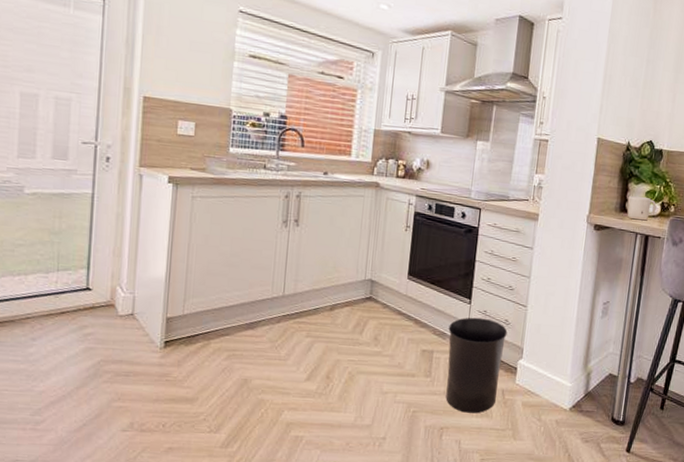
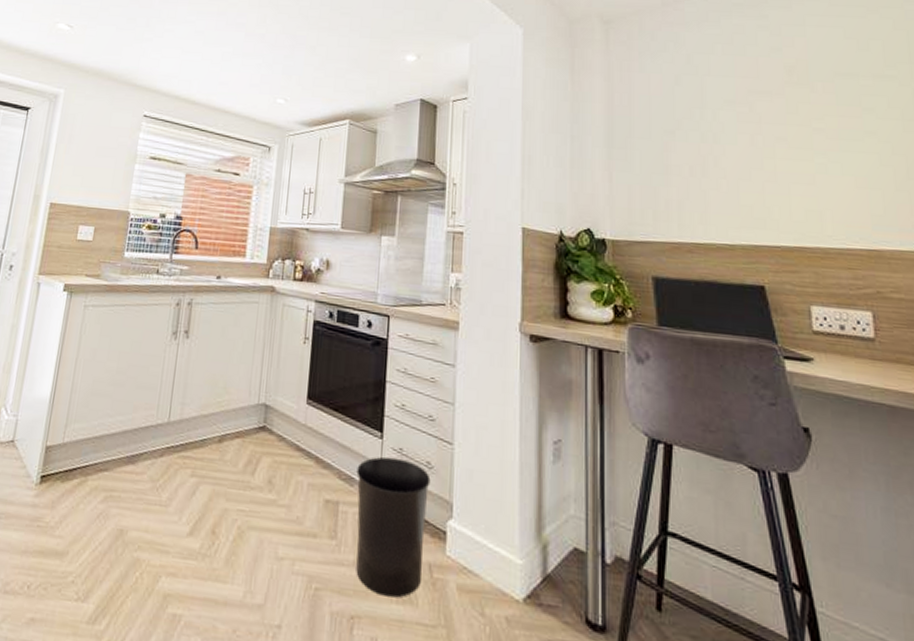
mug: present [627,195,657,221] -> none [569,296,608,330]

